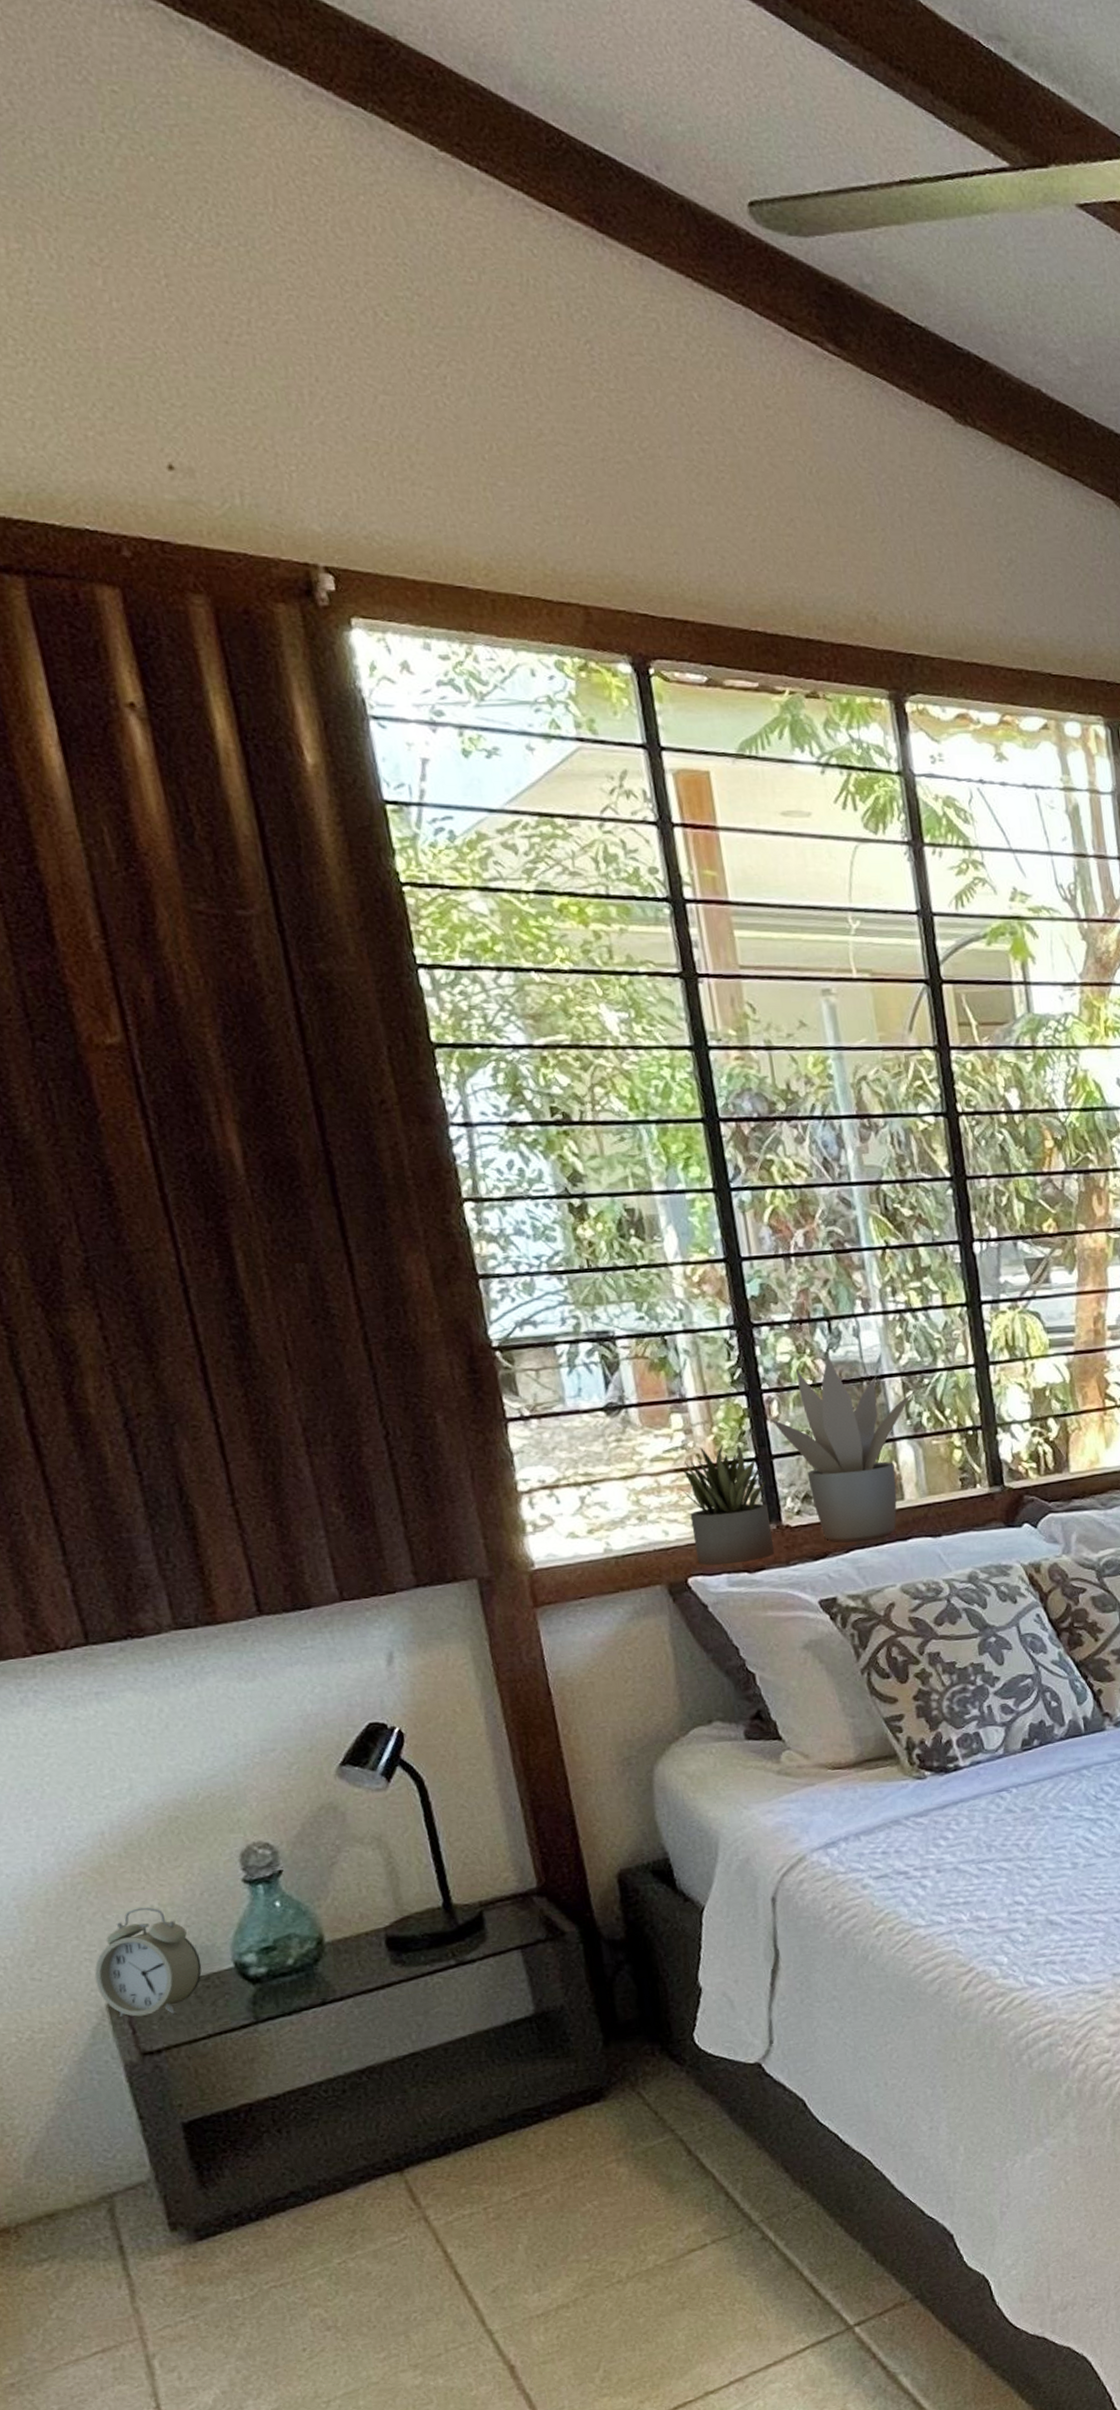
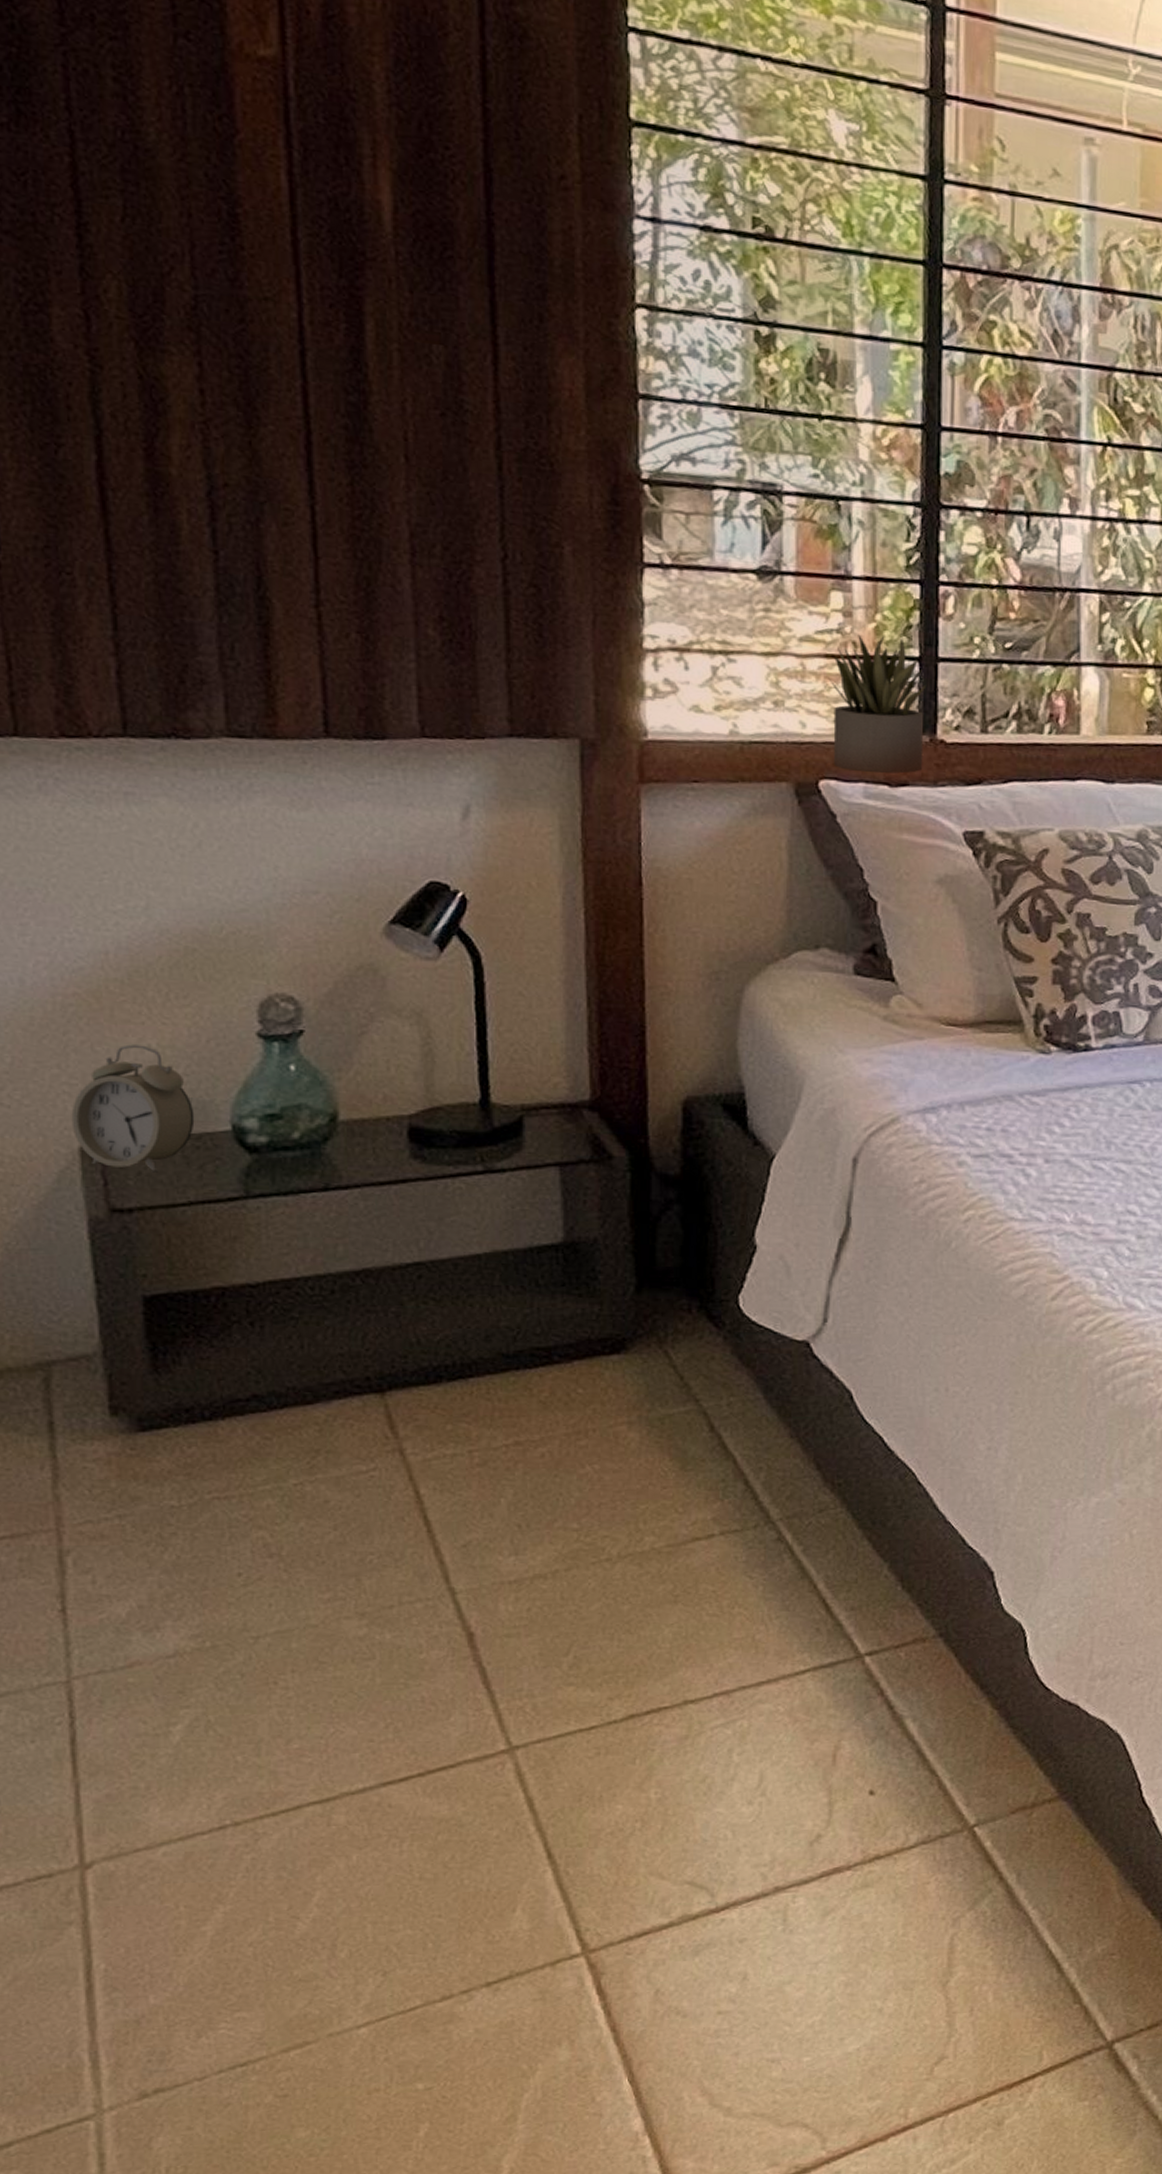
potted plant: present [770,1350,916,1543] -> none [943,550,1114,774]

